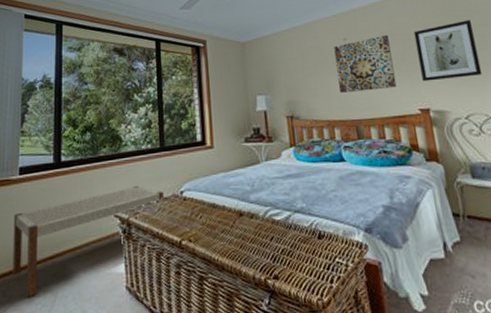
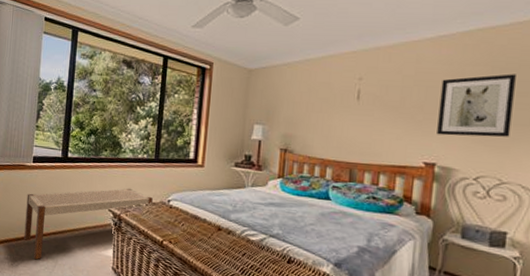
wall art: present [334,34,397,93] -> none [342,79,411,137]

